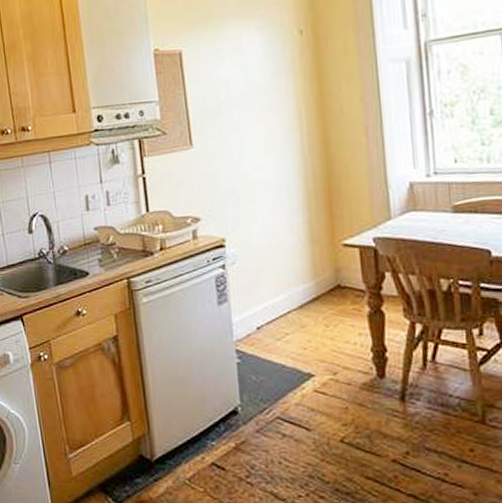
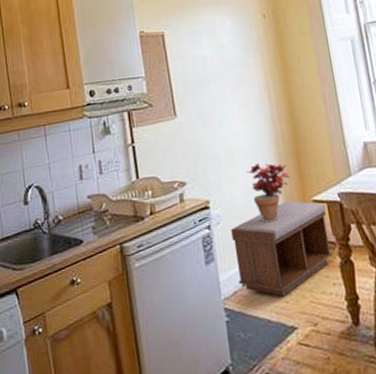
bench: none [247,244,361,343] -> present [231,201,333,297]
potted plant: none [269,201,318,264] -> present [247,163,290,222]

